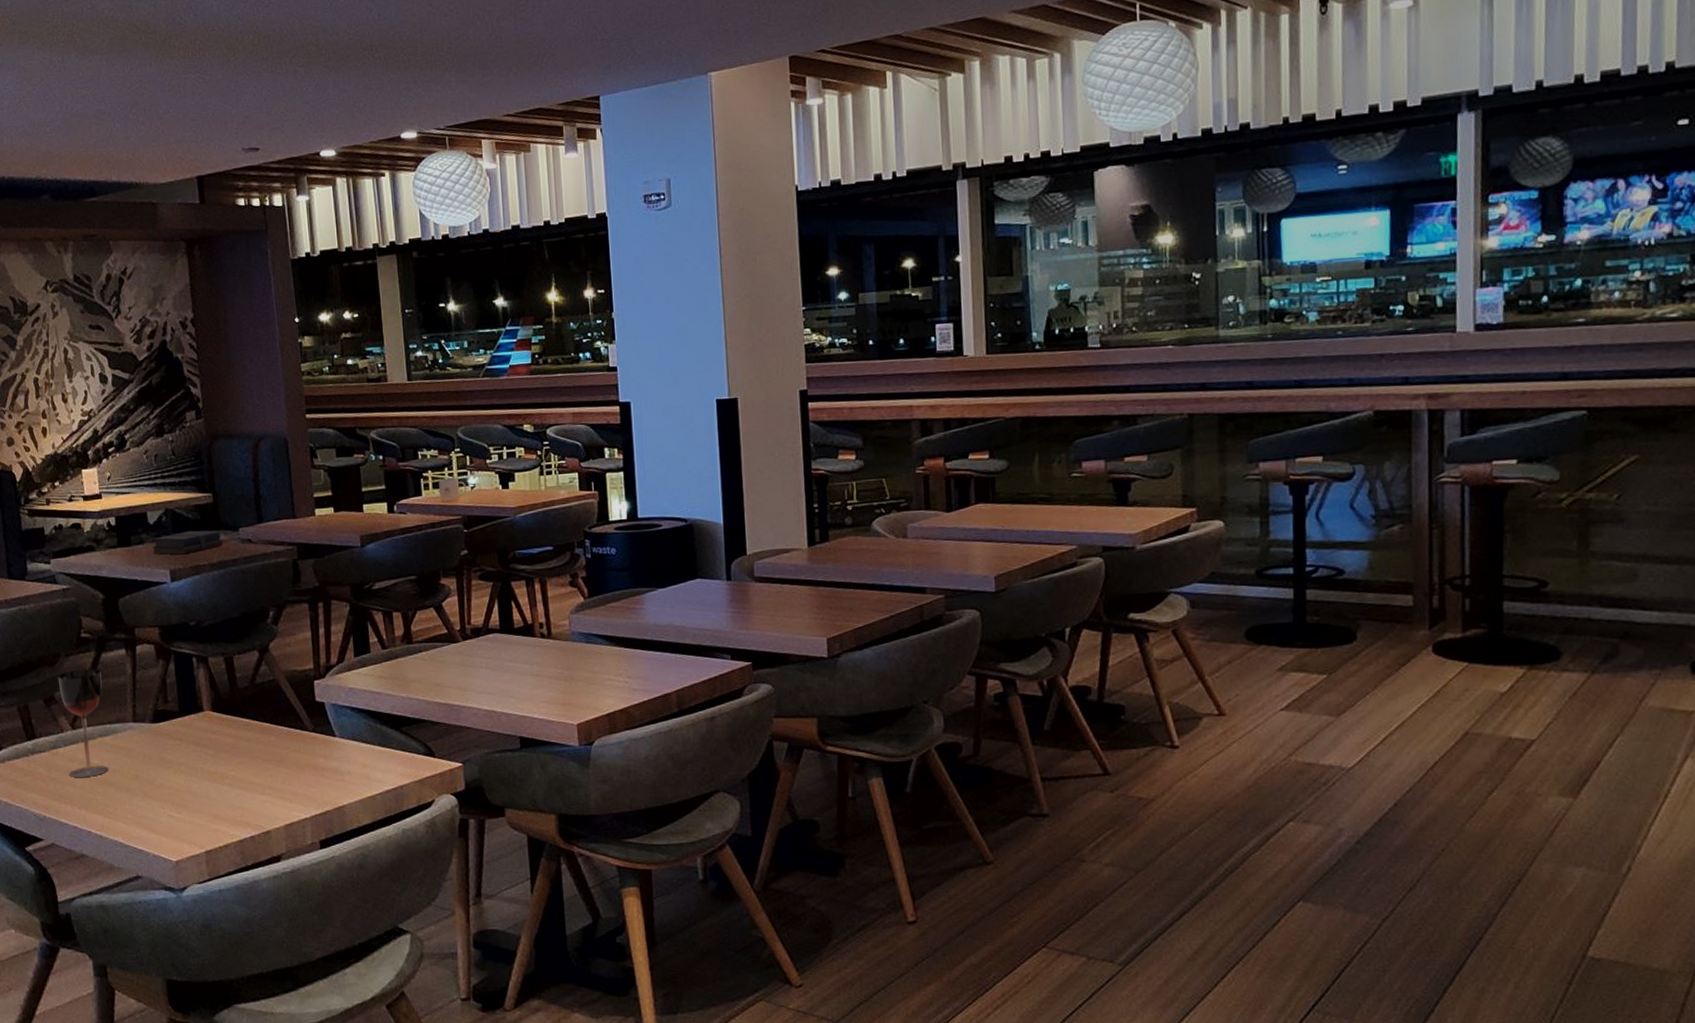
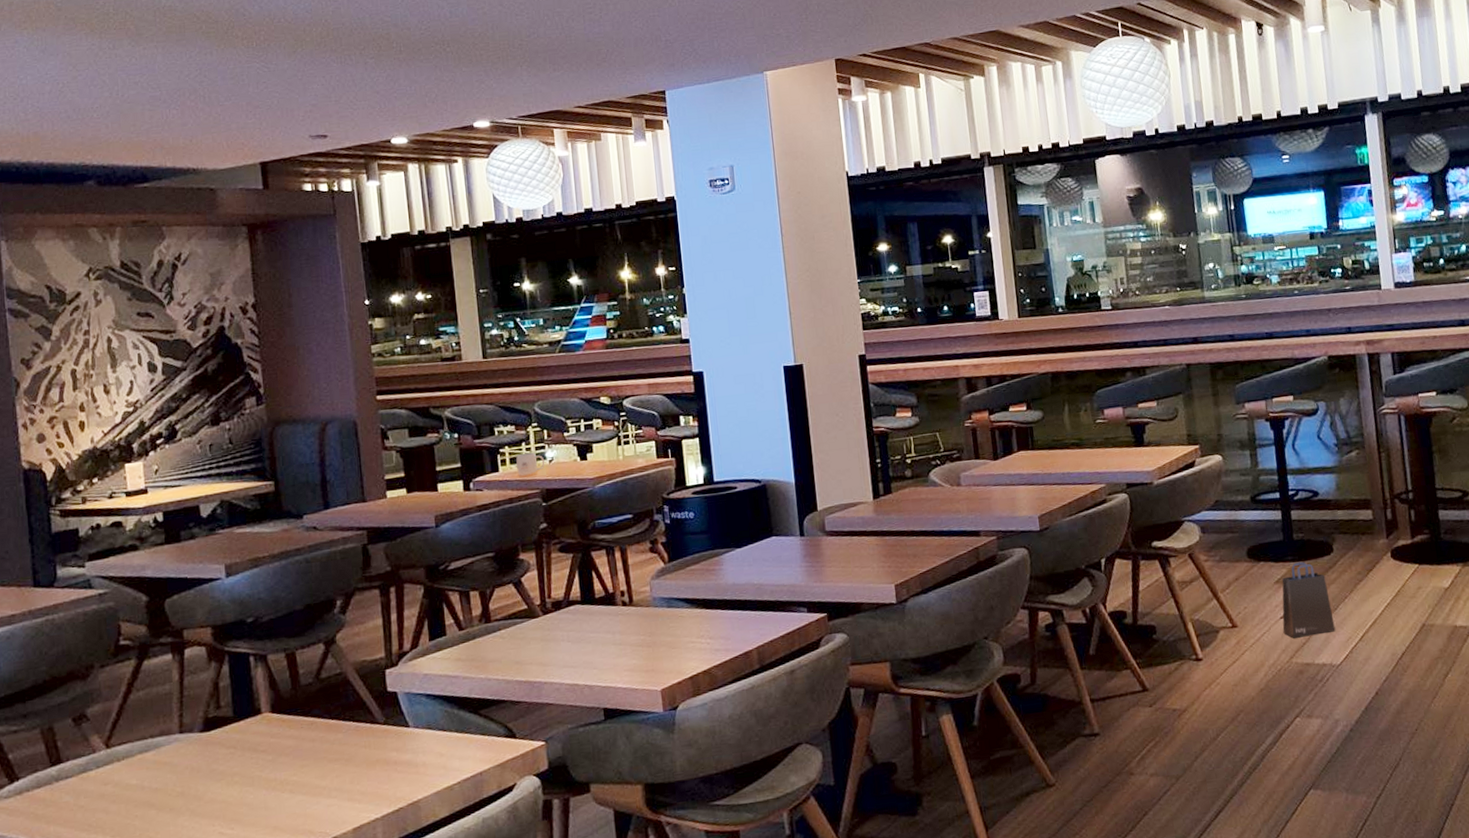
wineglass: present [57,668,109,778] -> none [90,678,150,803]
book: present [152,530,223,555] -> none [205,520,286,549]
shopping bag: none [1282,648,1350,734] -> present [1282,561,1336,639]

